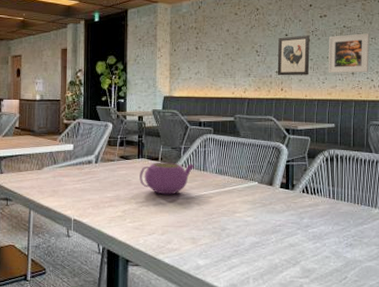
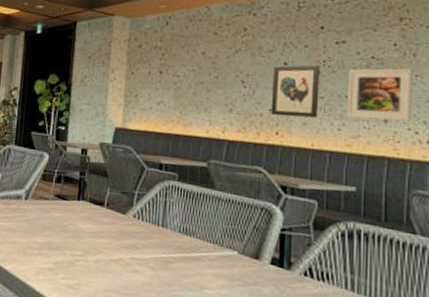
teapot: present [139,162,194,195] -> none [78,208,150,252]

